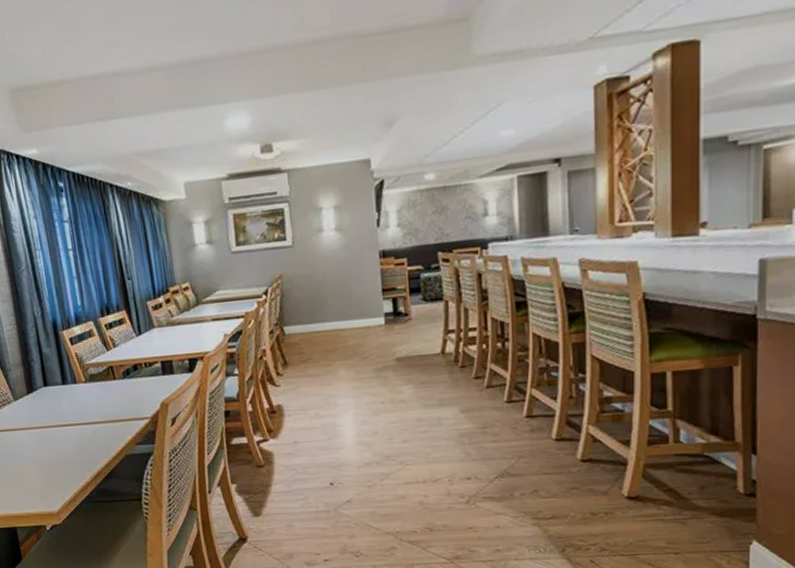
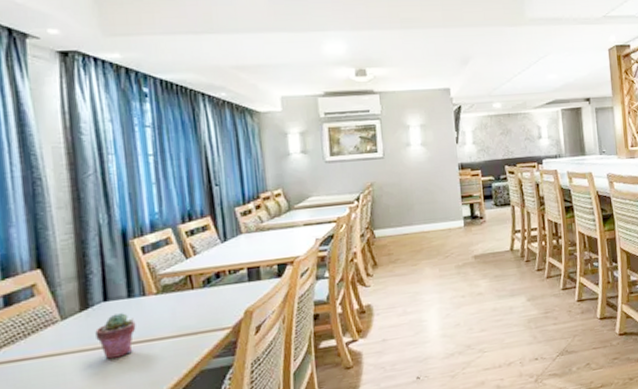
potted succulent: none [40,398,71,437] -> present [95,313,136,359]

